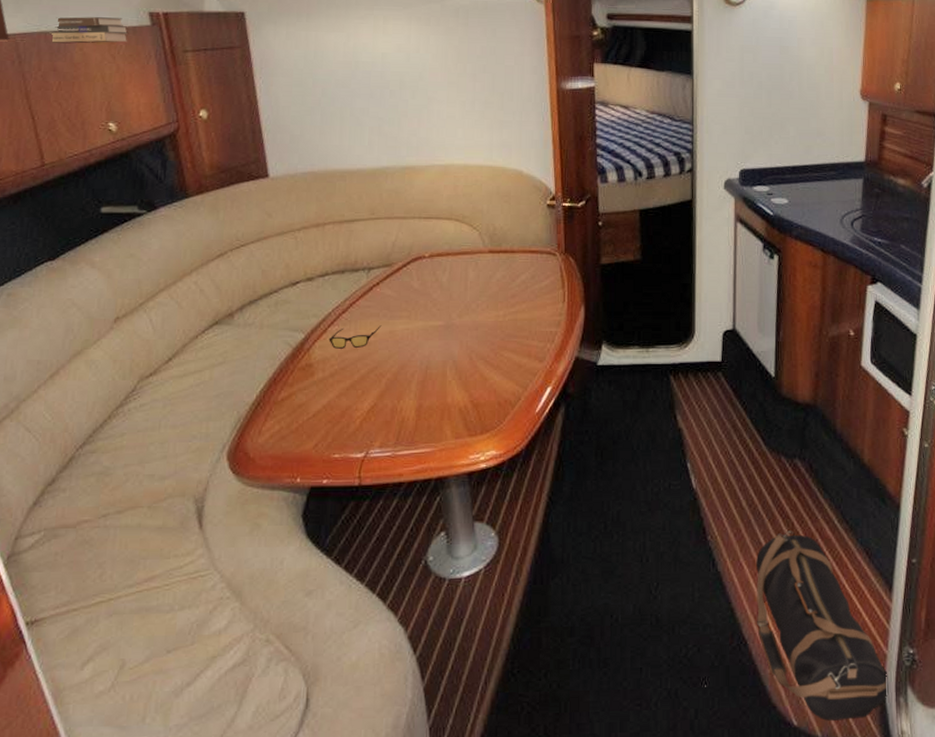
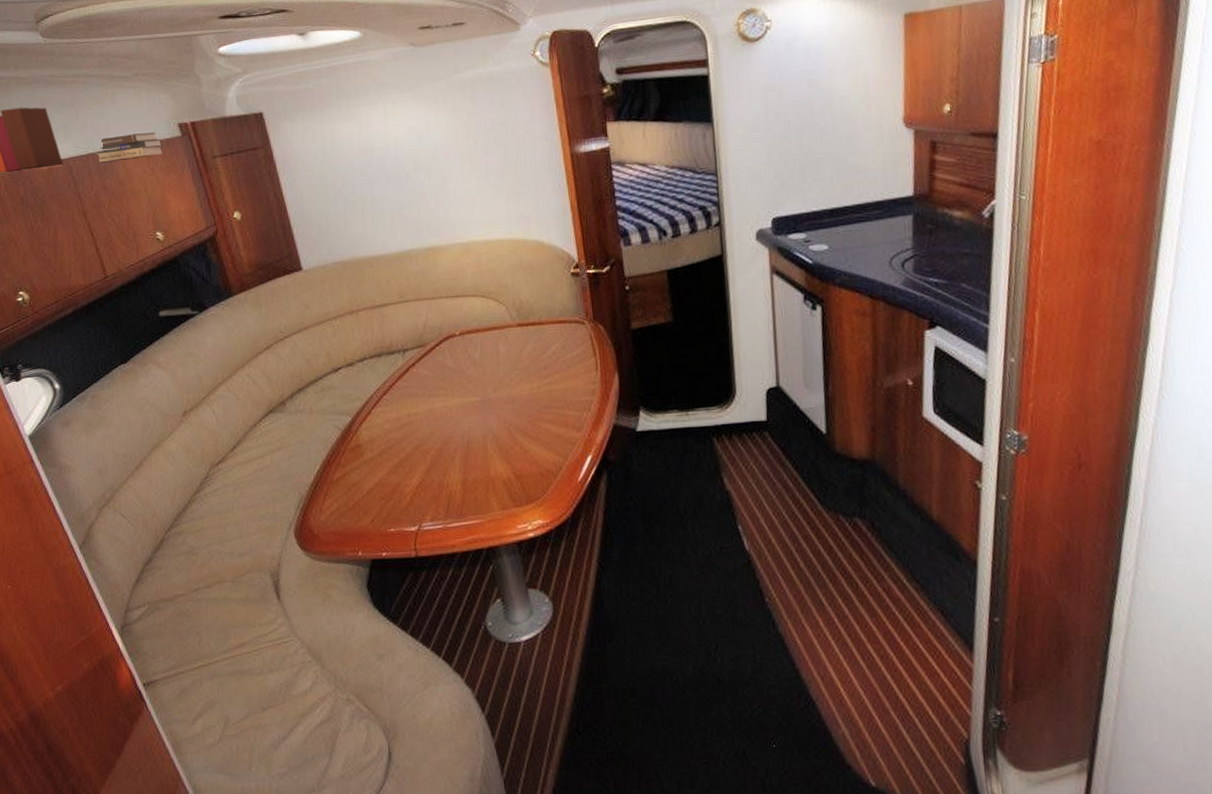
sunglasses: present [329,325,382,349] -> none [373,404,422,429]
duffel bag: present [756,530,889,721] -> none [819,591,975,782]

